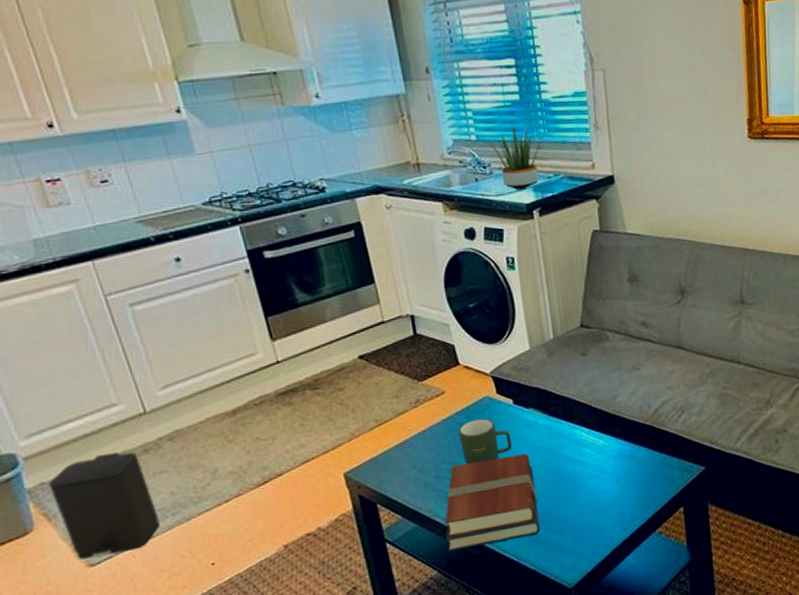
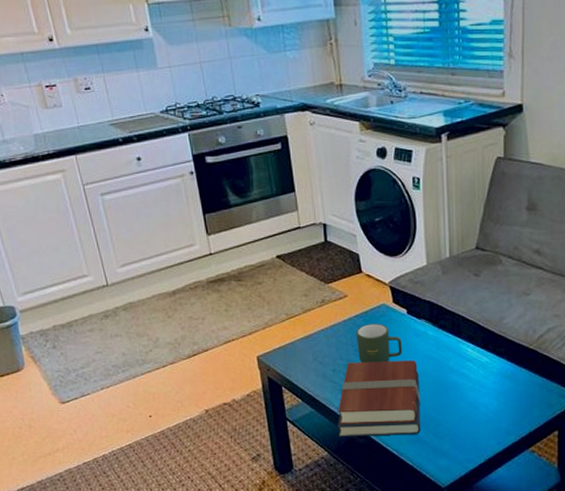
pedal bin: present [48,451,160,559] -> none [36,314,113,397]
potted plant: present [484,124,546,189] -> none [403,50,460,113]

